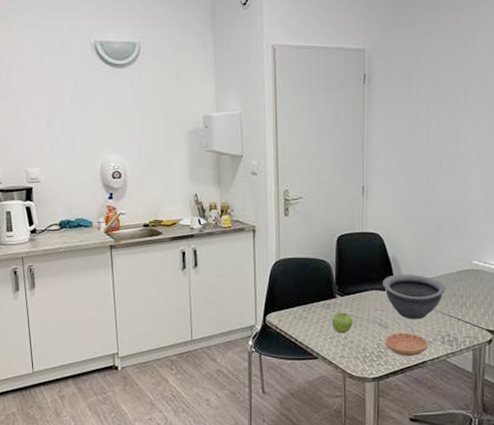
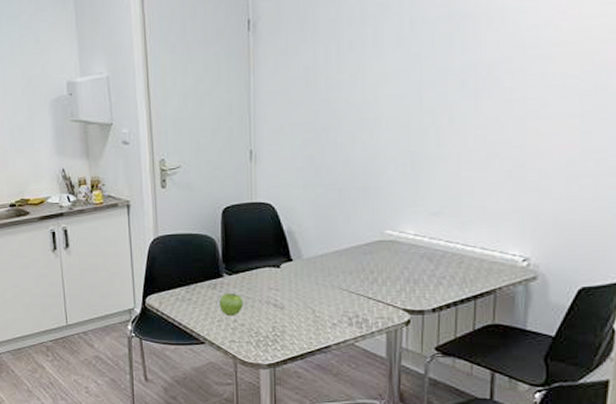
bowl: present [383,274,447,320] -> none [277,247,354,299]
saucer: present [385,332,429,356] -> none [281,314,333,339]

